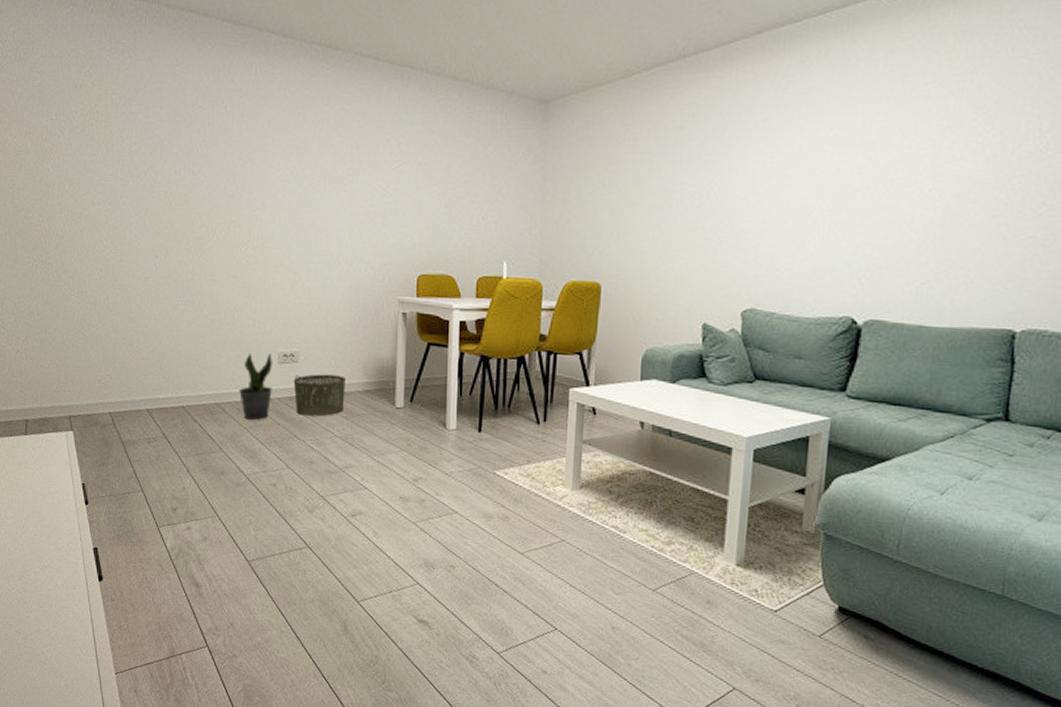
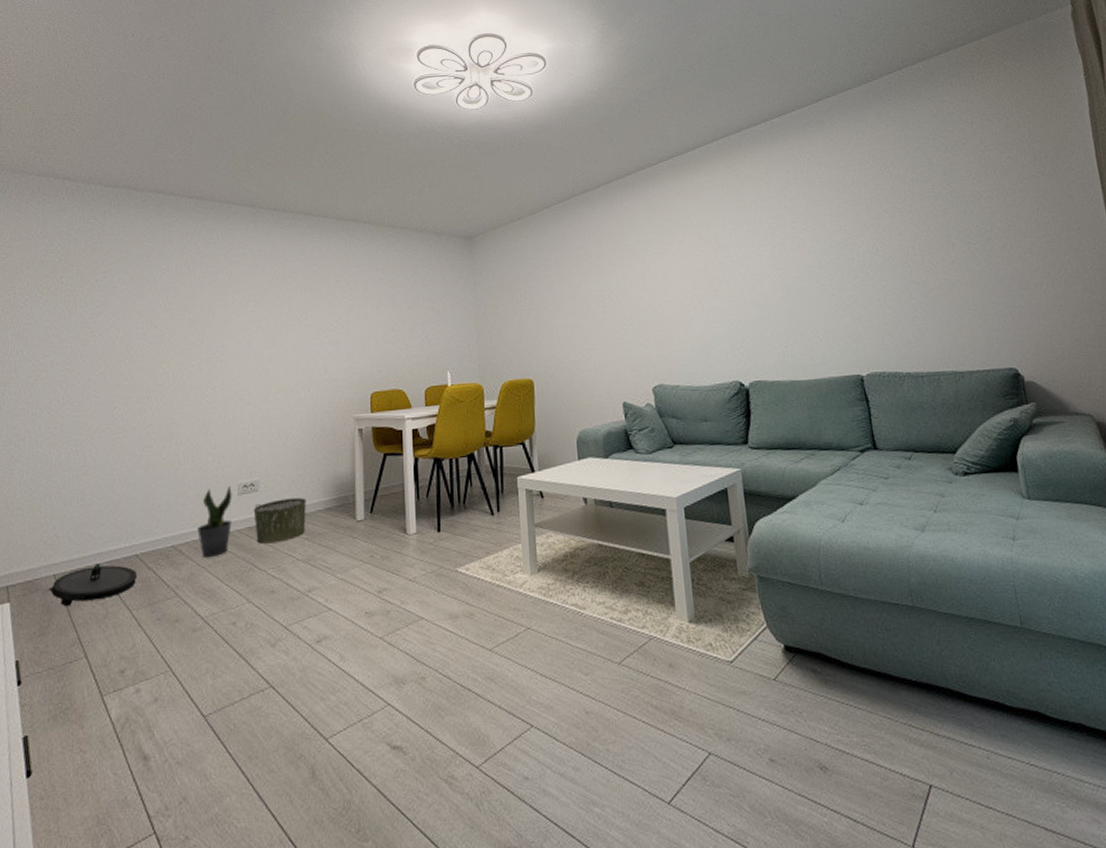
robot vacuum: none [105,408,185,444] -> present [48,563,138,607]

